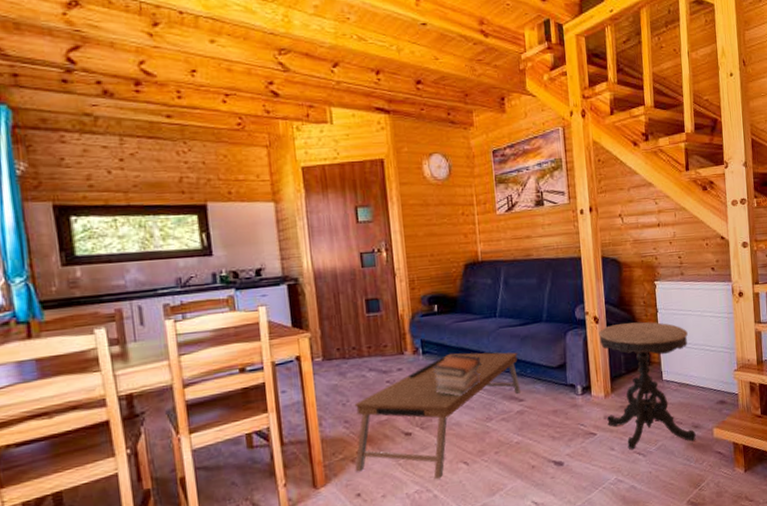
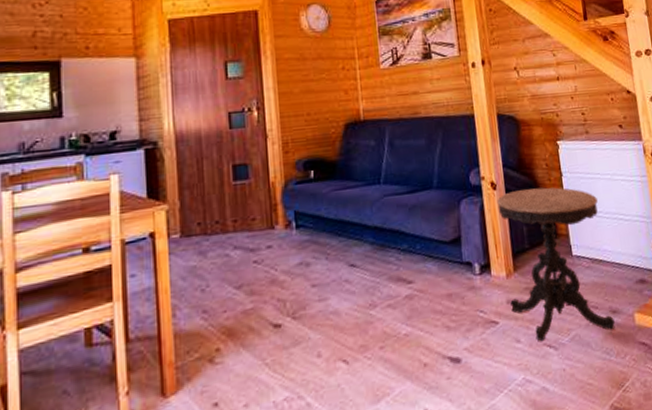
coffee table: present [354,352,520,480] -> none [212,224,409,384]
book stack: present [433,354,481,397] -> none [308,227,364,280]

